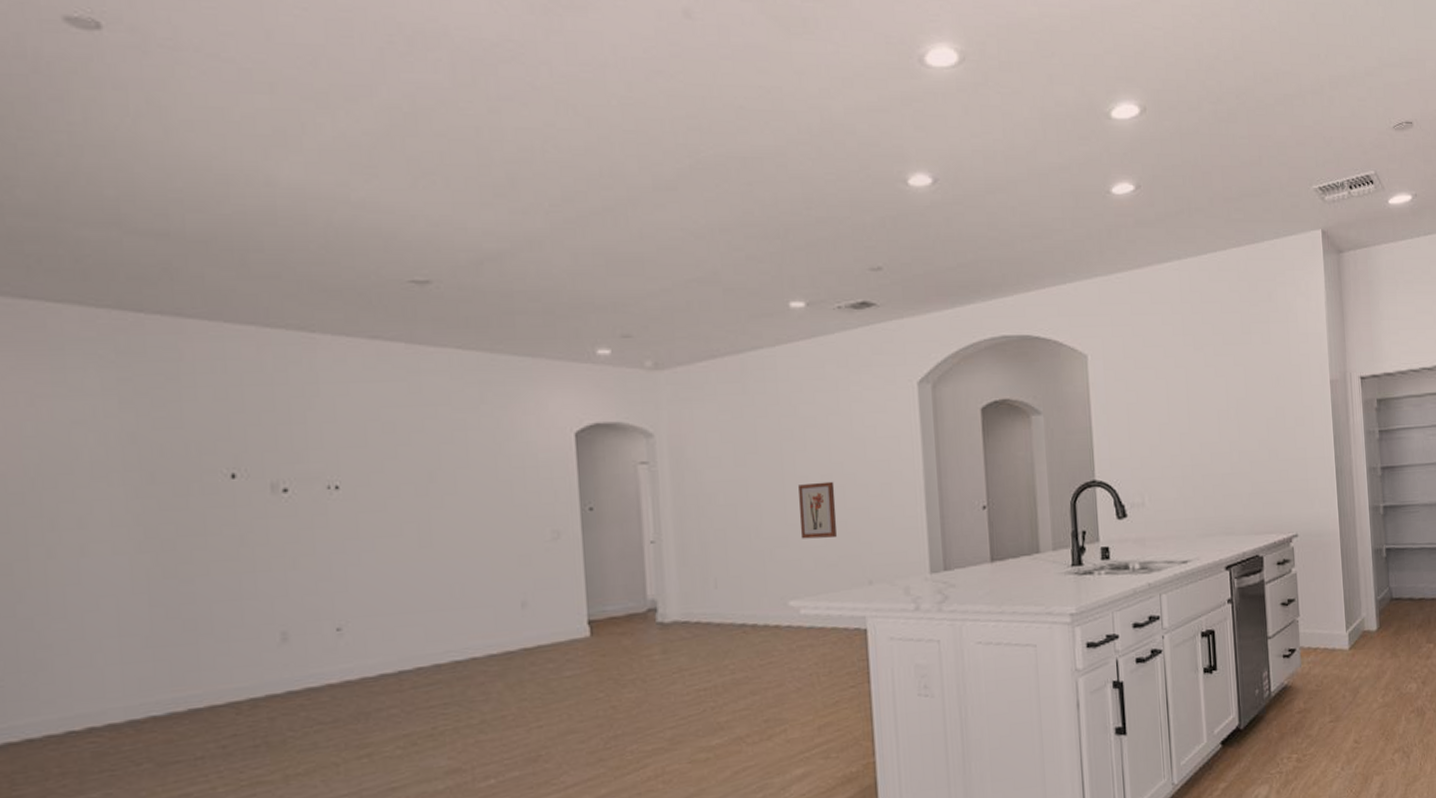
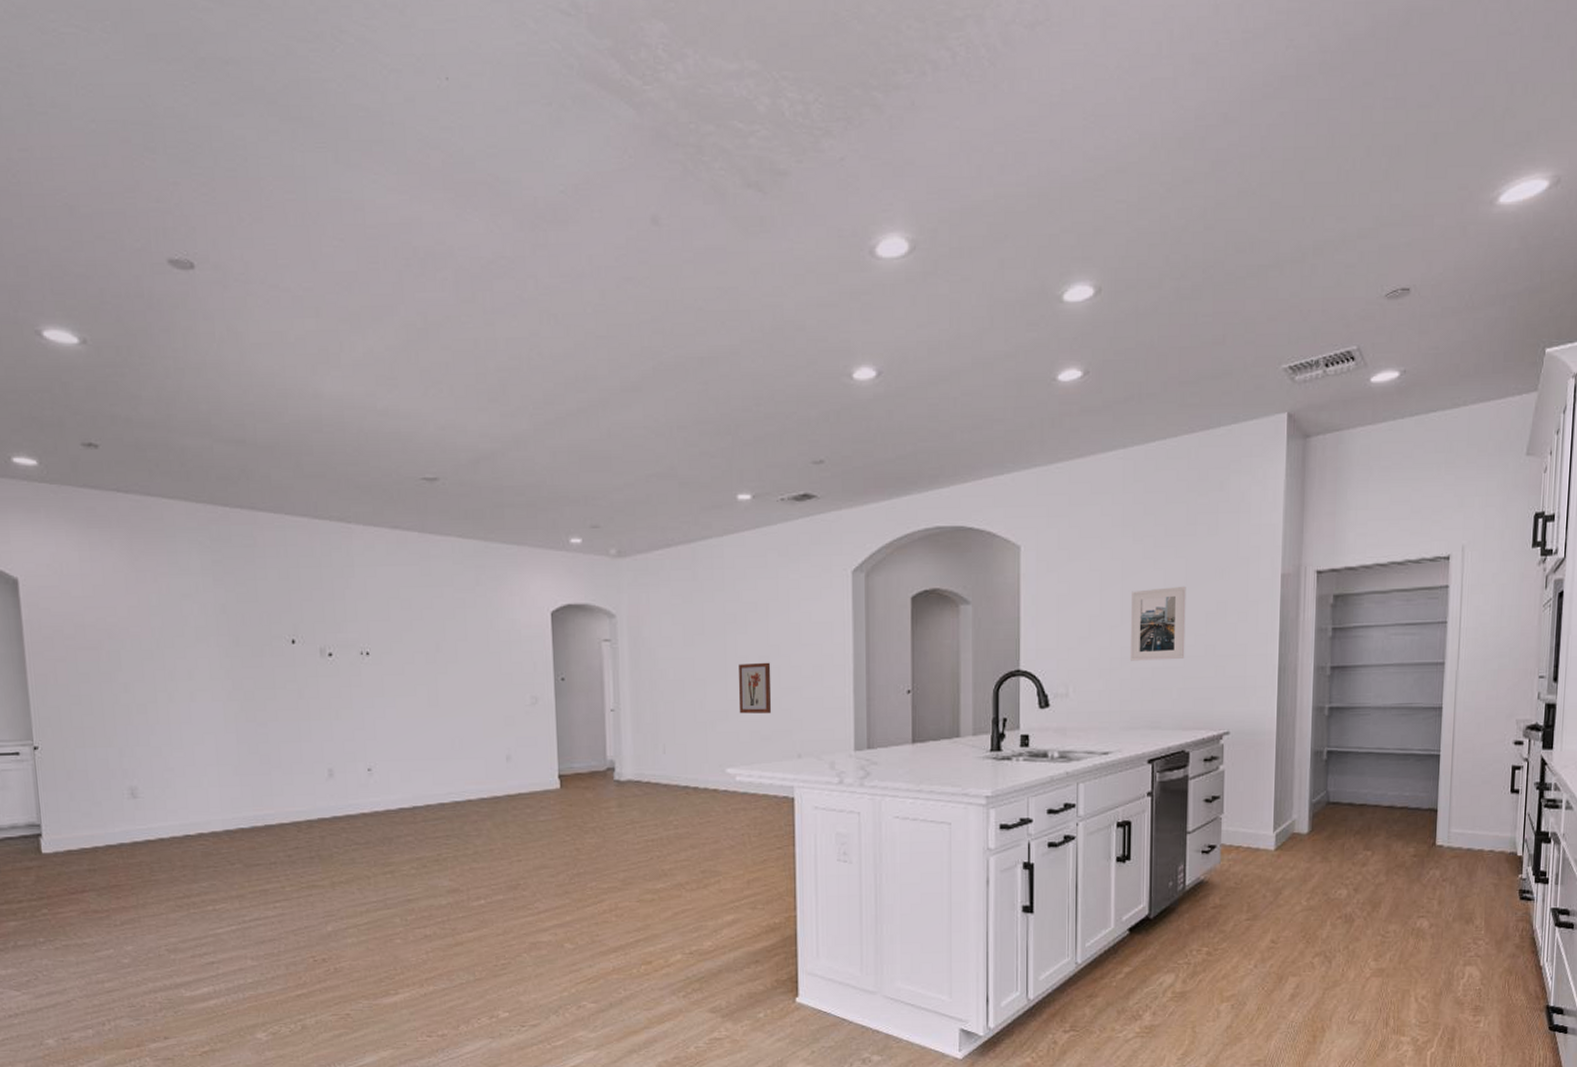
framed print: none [1197,392,1251,468] -> present [1131,586,1186,661]

